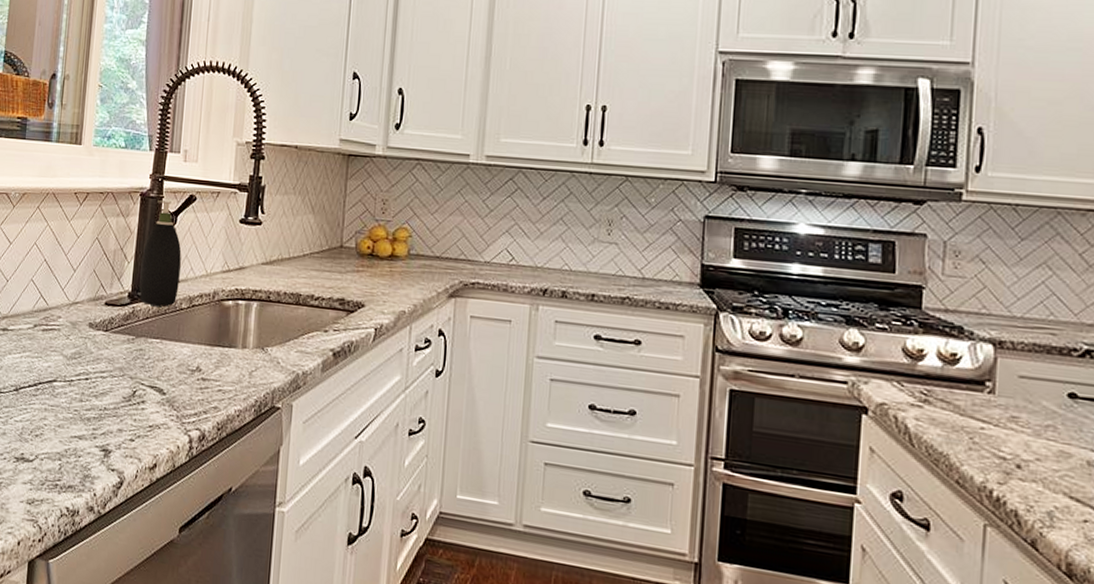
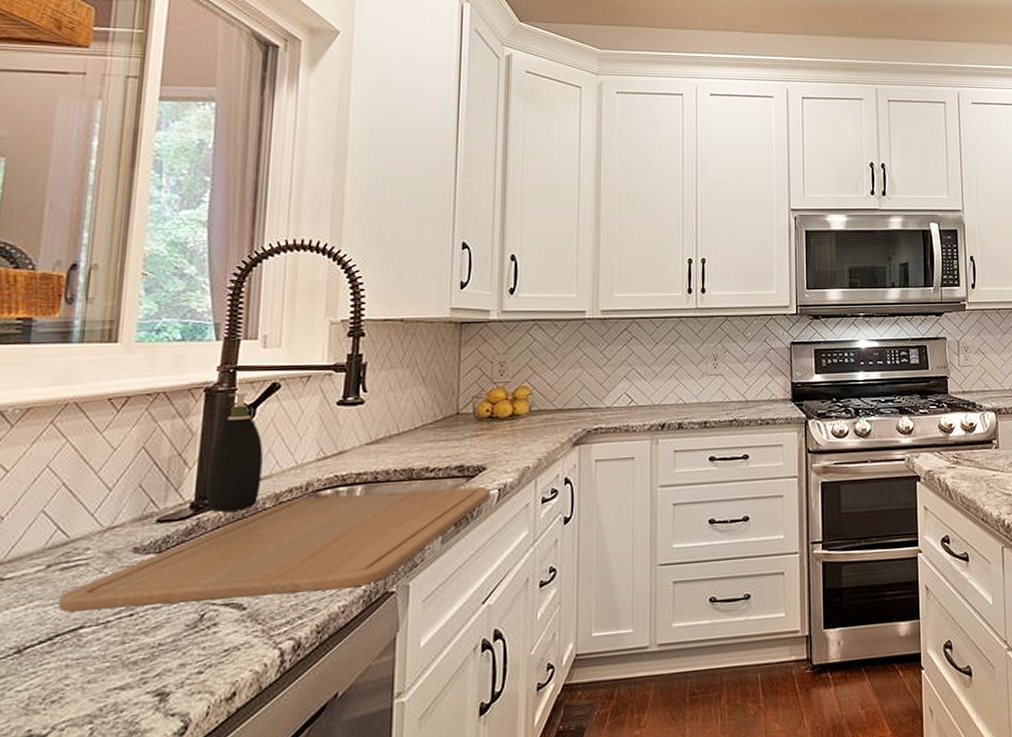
chopping board: none [41,304,368,396] -> present [59,487,491,612]

